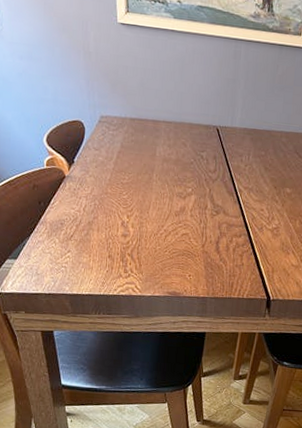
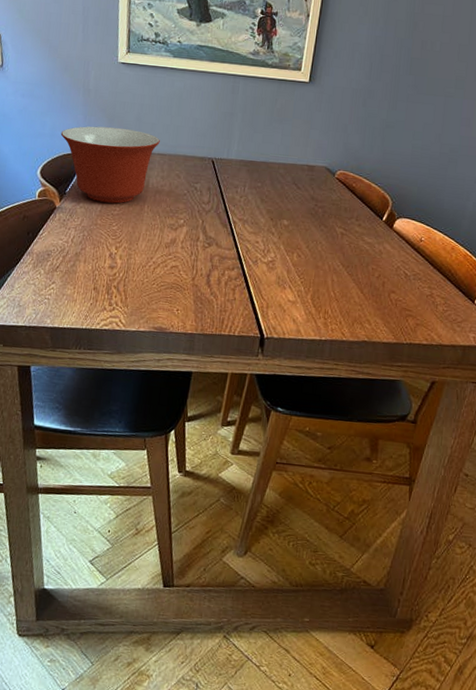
mixing bowl: none [64,91,165,172] -> present [60,126,160,204]

